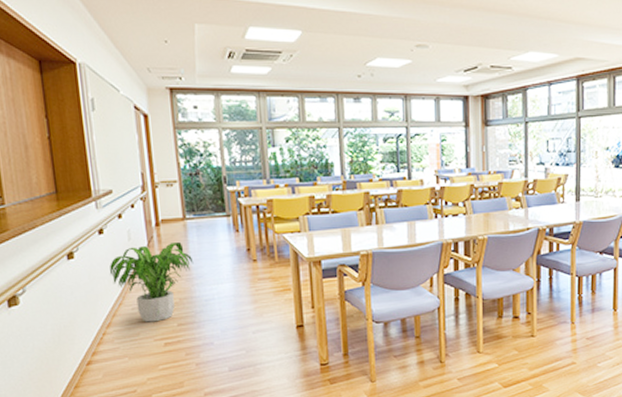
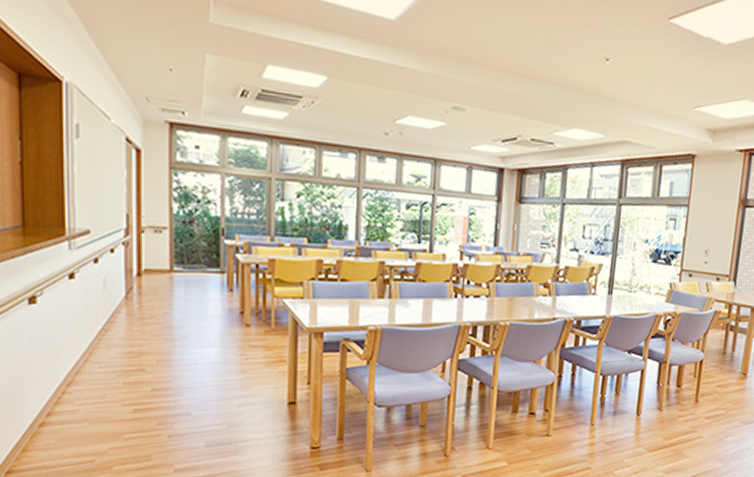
potted plant: present [109,241,194,322] -> none [76,295,177,385]

